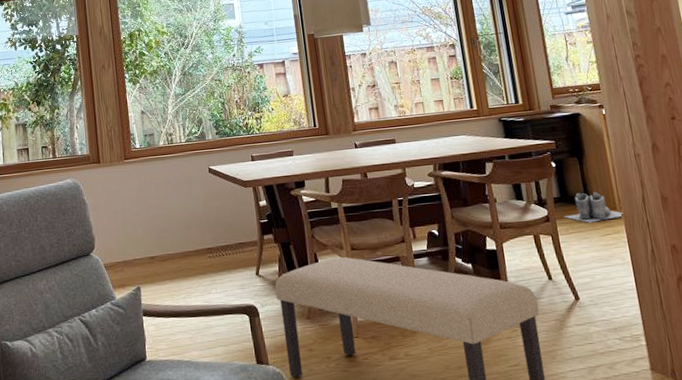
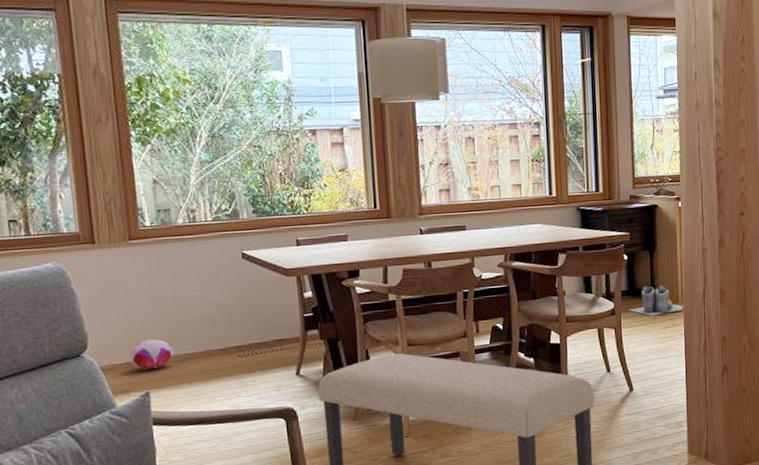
plush toy: none [125,241,158,268] -> present [129,339,174,370]

